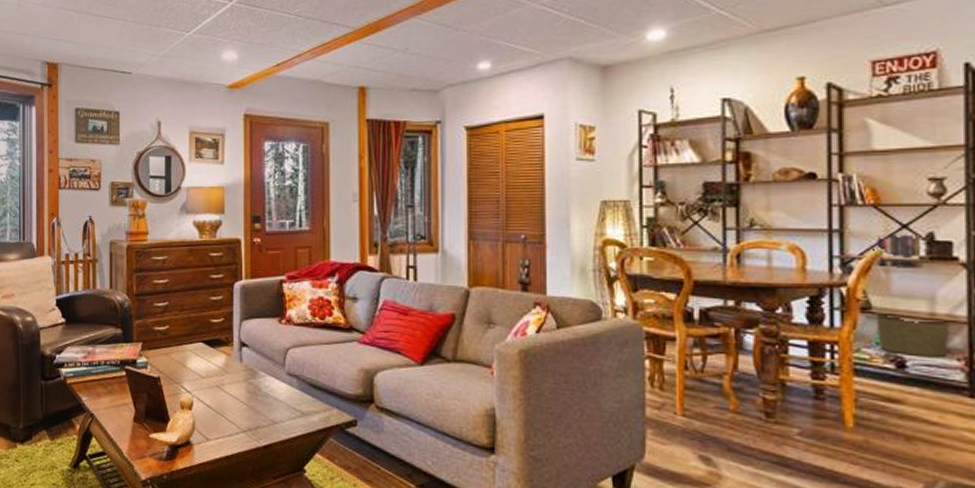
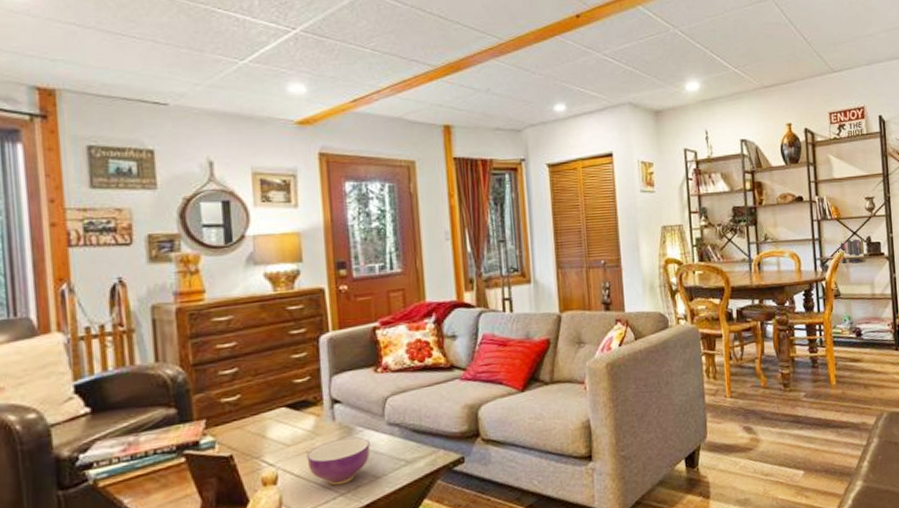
bowl: none [217,380,270,422] -> present [306,437,371,486]
basket: present [875,314,950,358] -> none [843,297,883,327]

